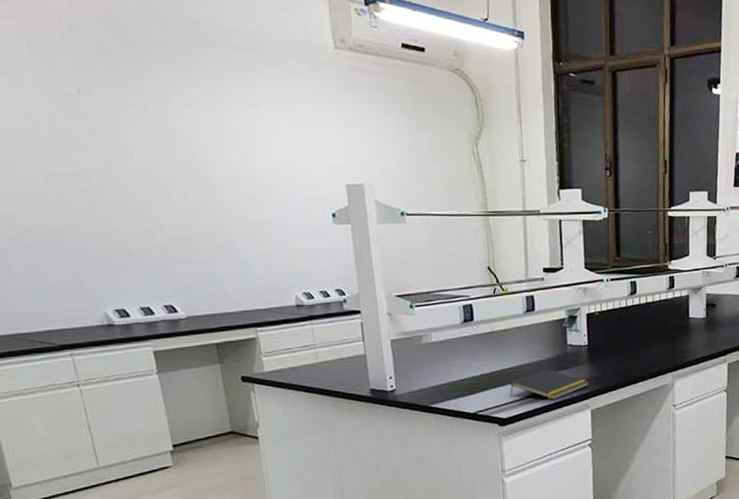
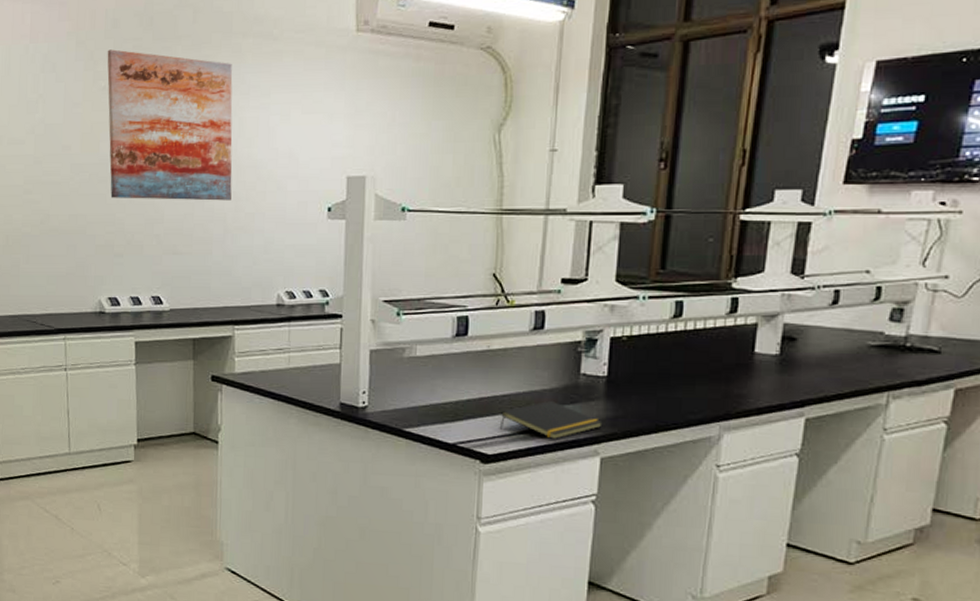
wall art: none [67,54,234,210] -> present [107,49,233,201]

